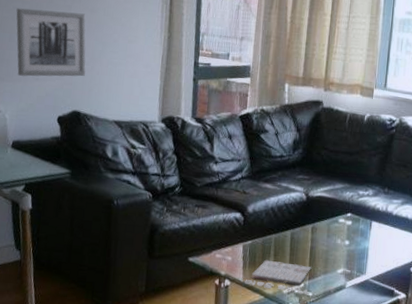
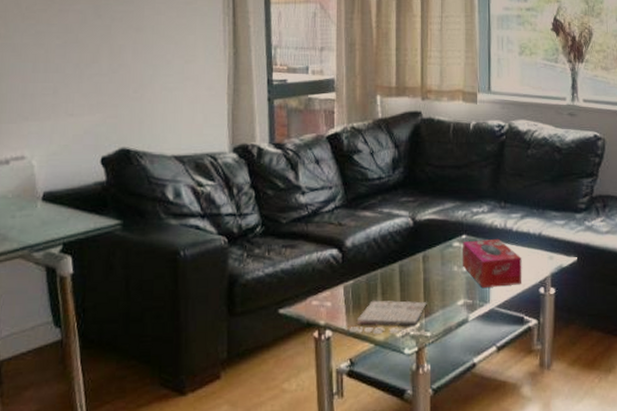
wall art: present [16,8,86,77] -> none [40,32,134,113]
tissue box: none [346,219,398,262] -> present [463,238,522,289]

